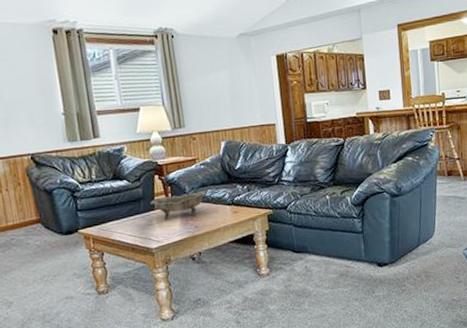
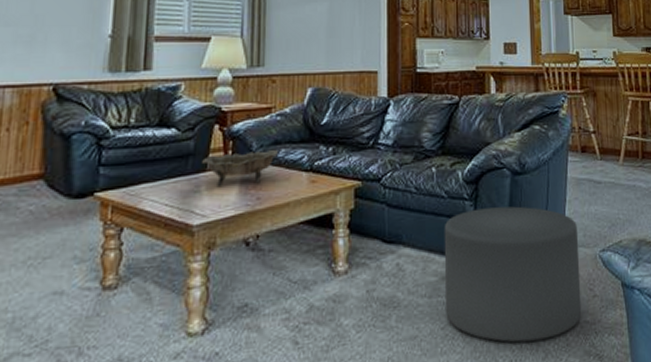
pouf: none [339,220,450,316] -> present [444,206,582,343]

